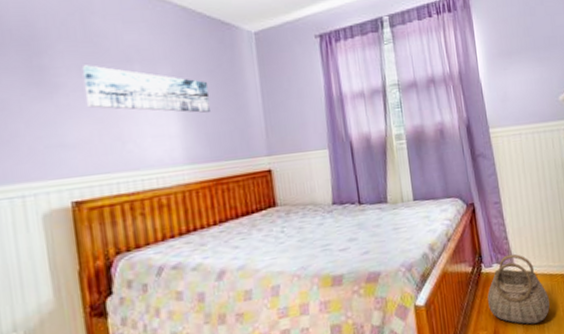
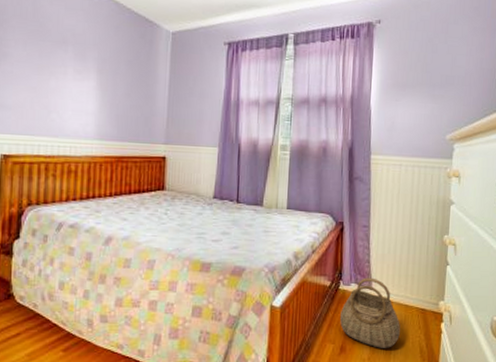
wall art: present [81,65,212,113] -> none [25,41,126,97]

